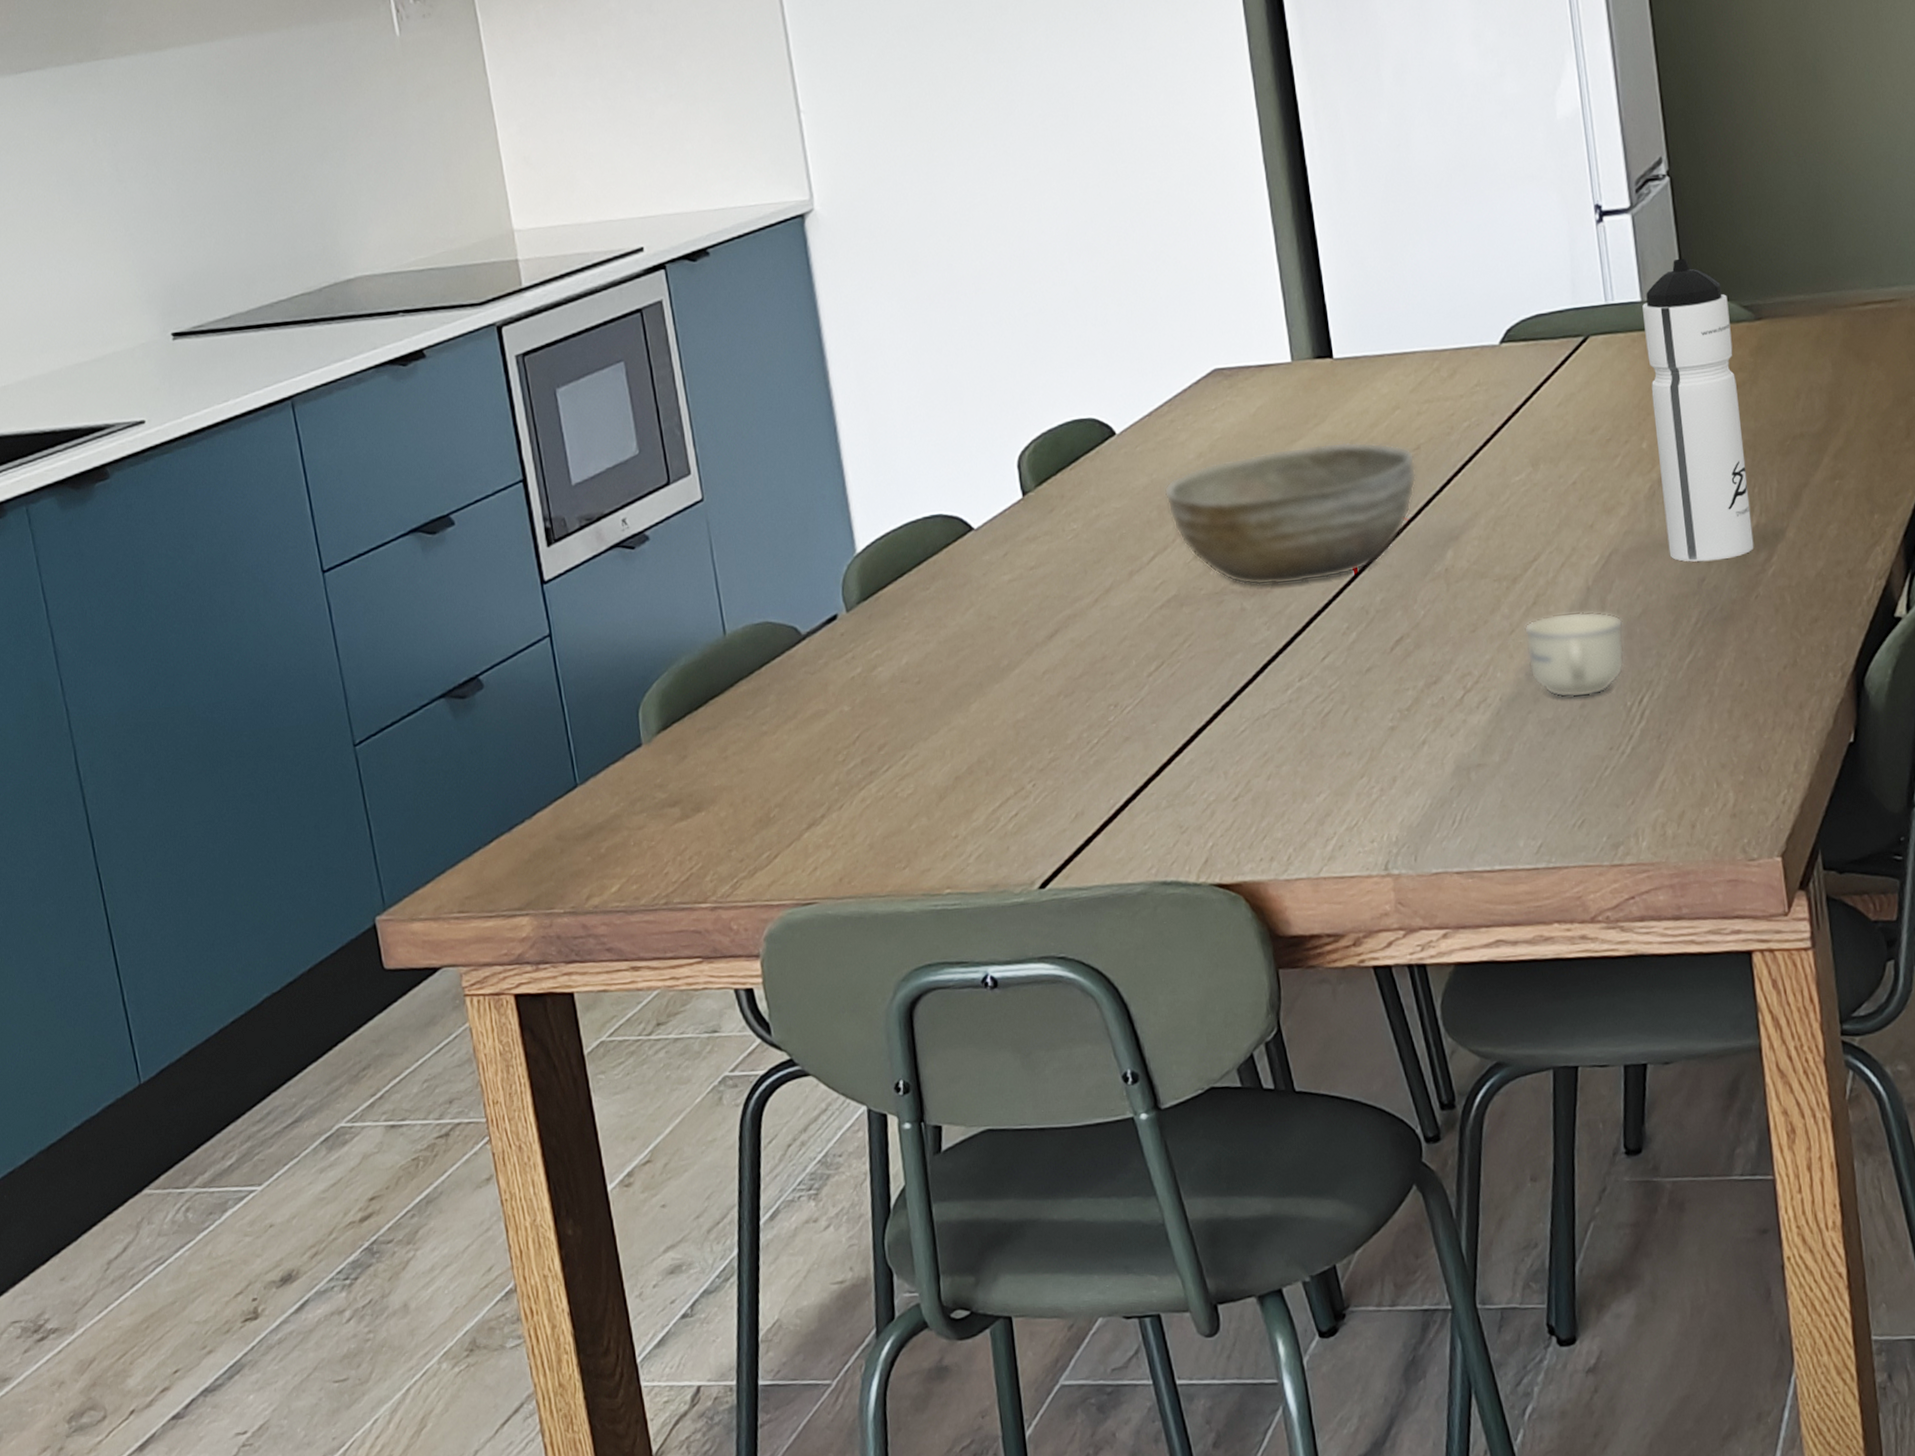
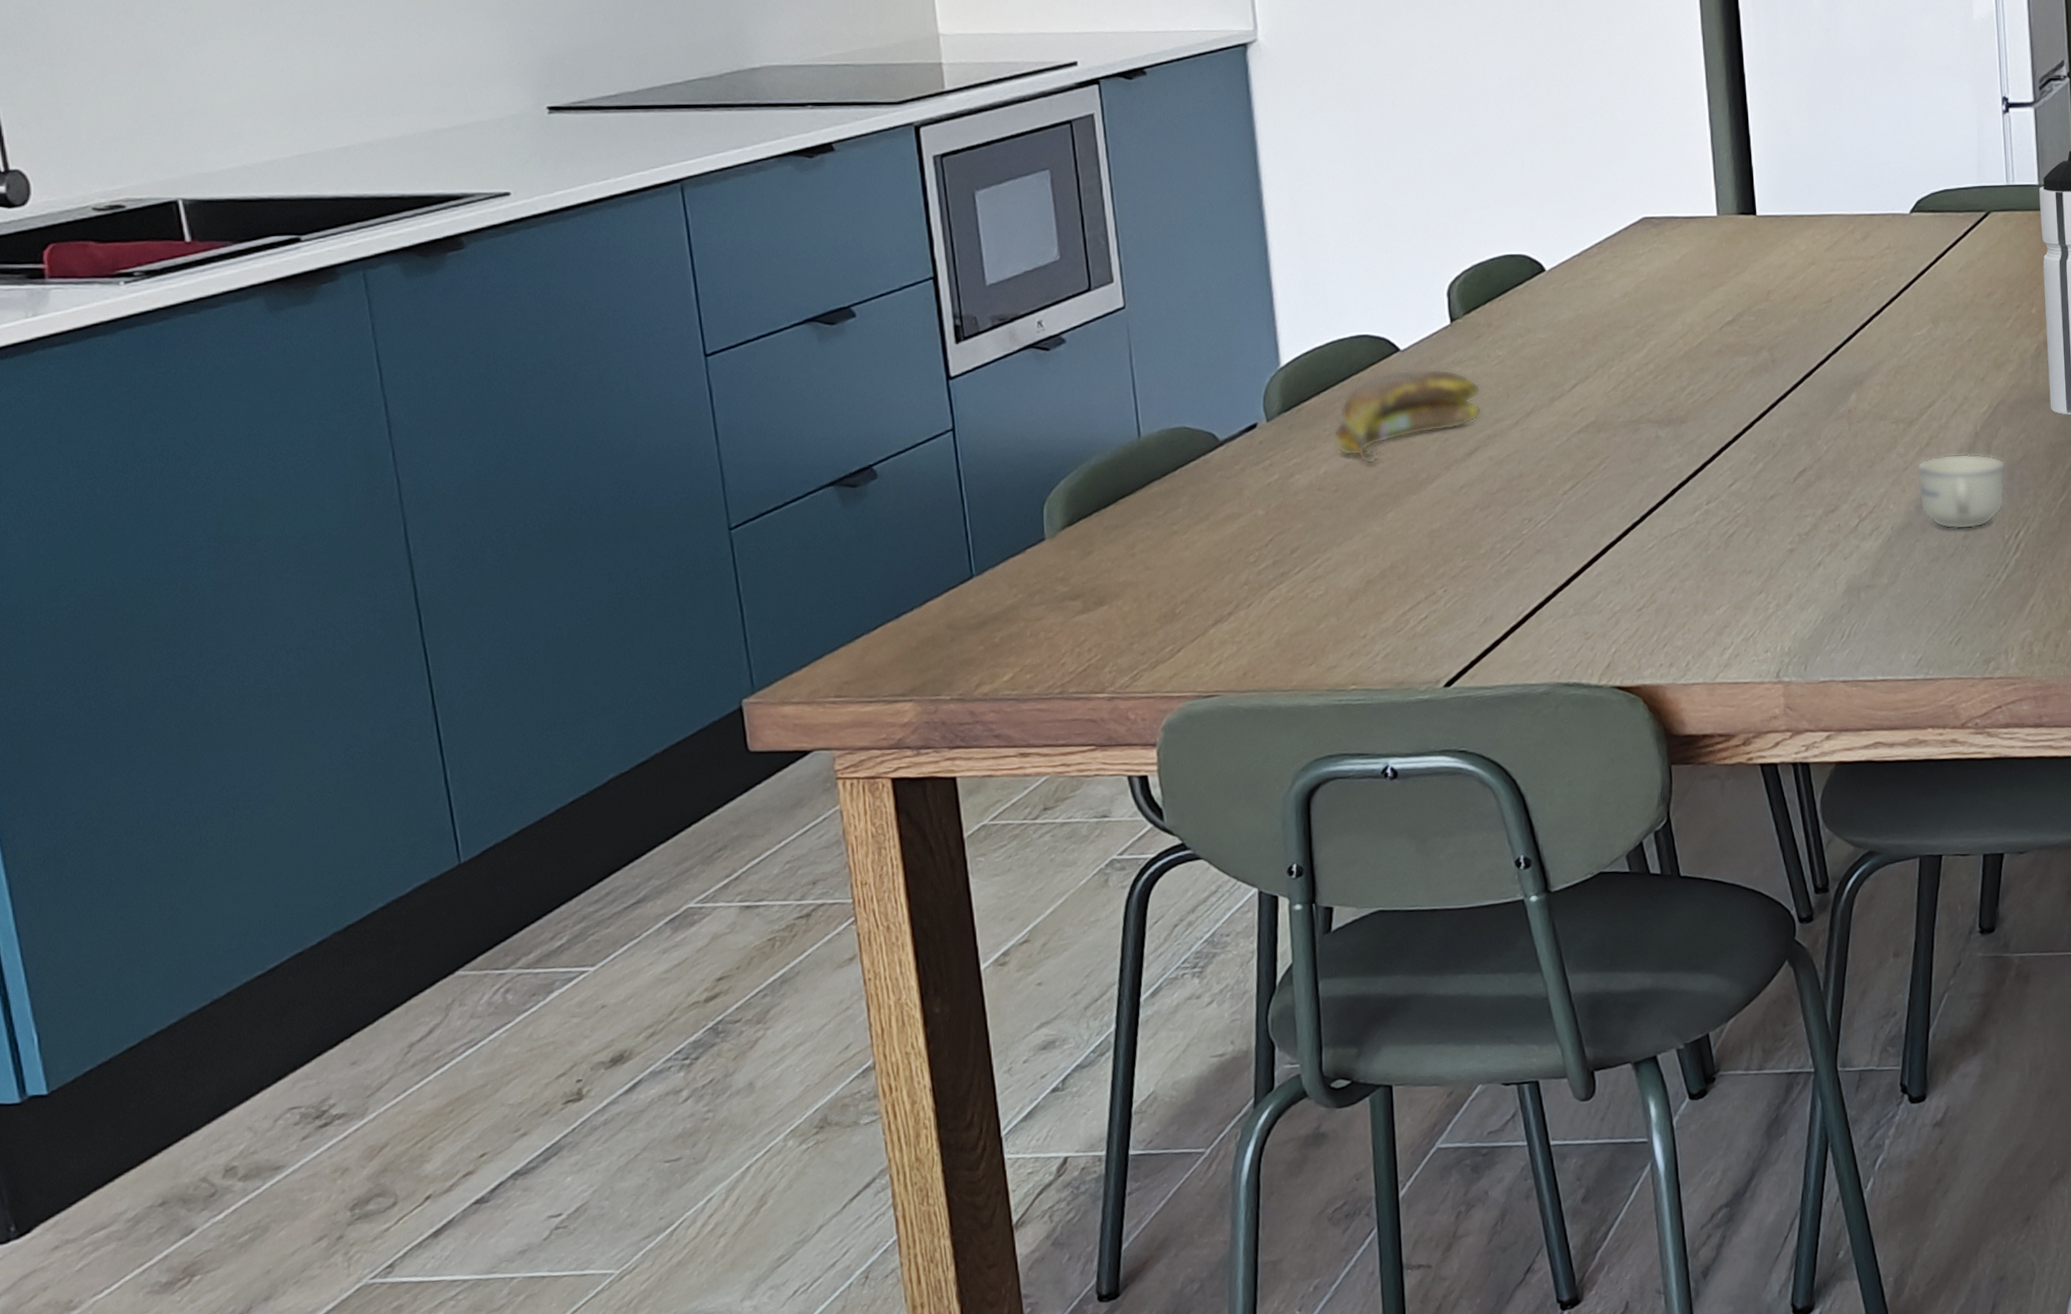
banana: none [912,546,1060,653] -> present [1332,368,1481,464]
bowl: present [1164,441,1417,586] -> none [1589,291,1827,417]

